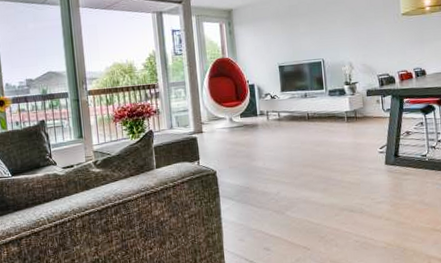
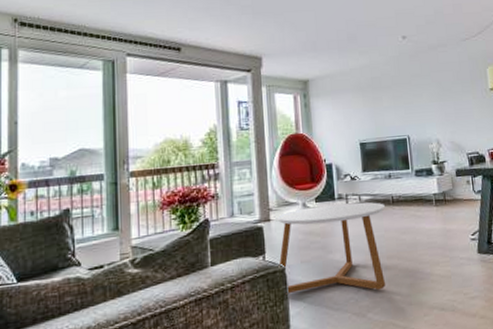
coffee table: none [208,118,302,193] -> present [277,202,386,295]

